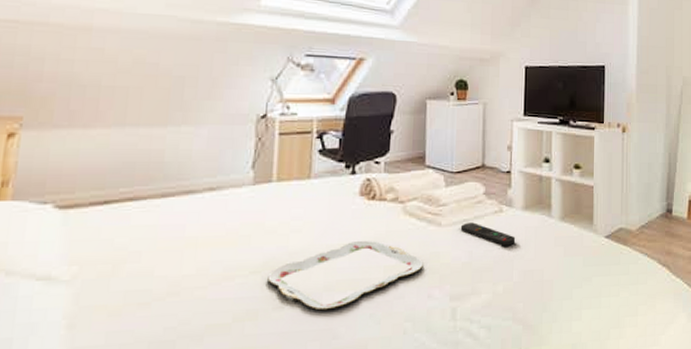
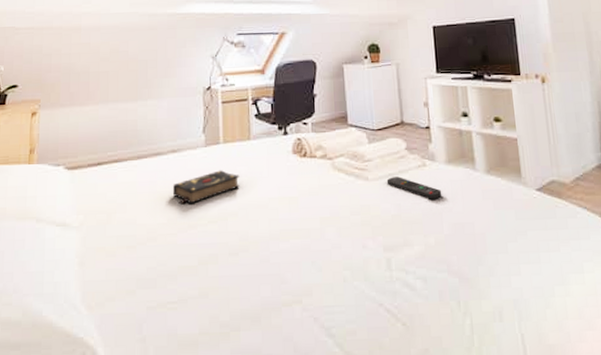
book: none [205,213,294,252] -> present [172,170,240,204]
serving tray: present [267,240,423,310] -> none [223,194,355,257]

